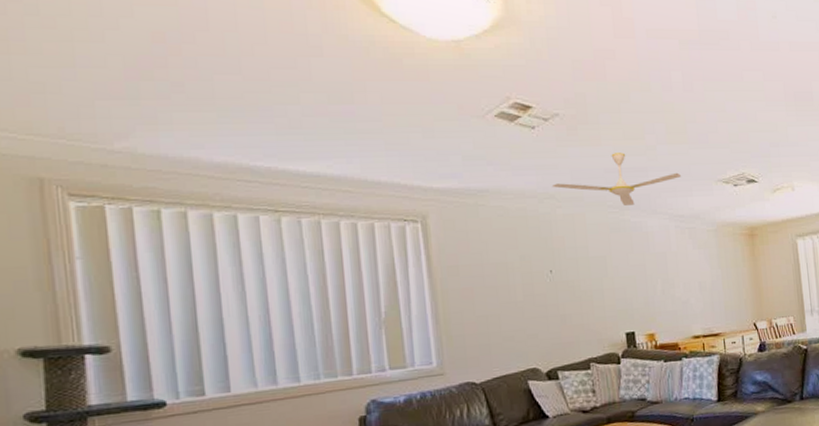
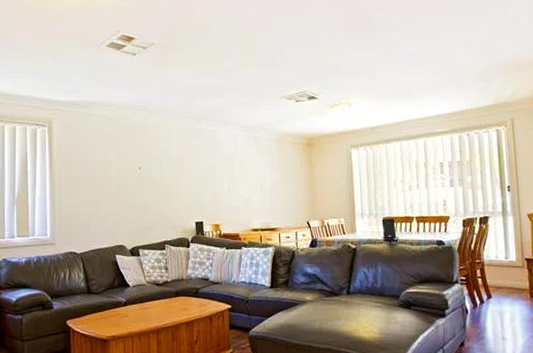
ceiling fan: present [553,153,681,205] -> none [146,74,250,117]

